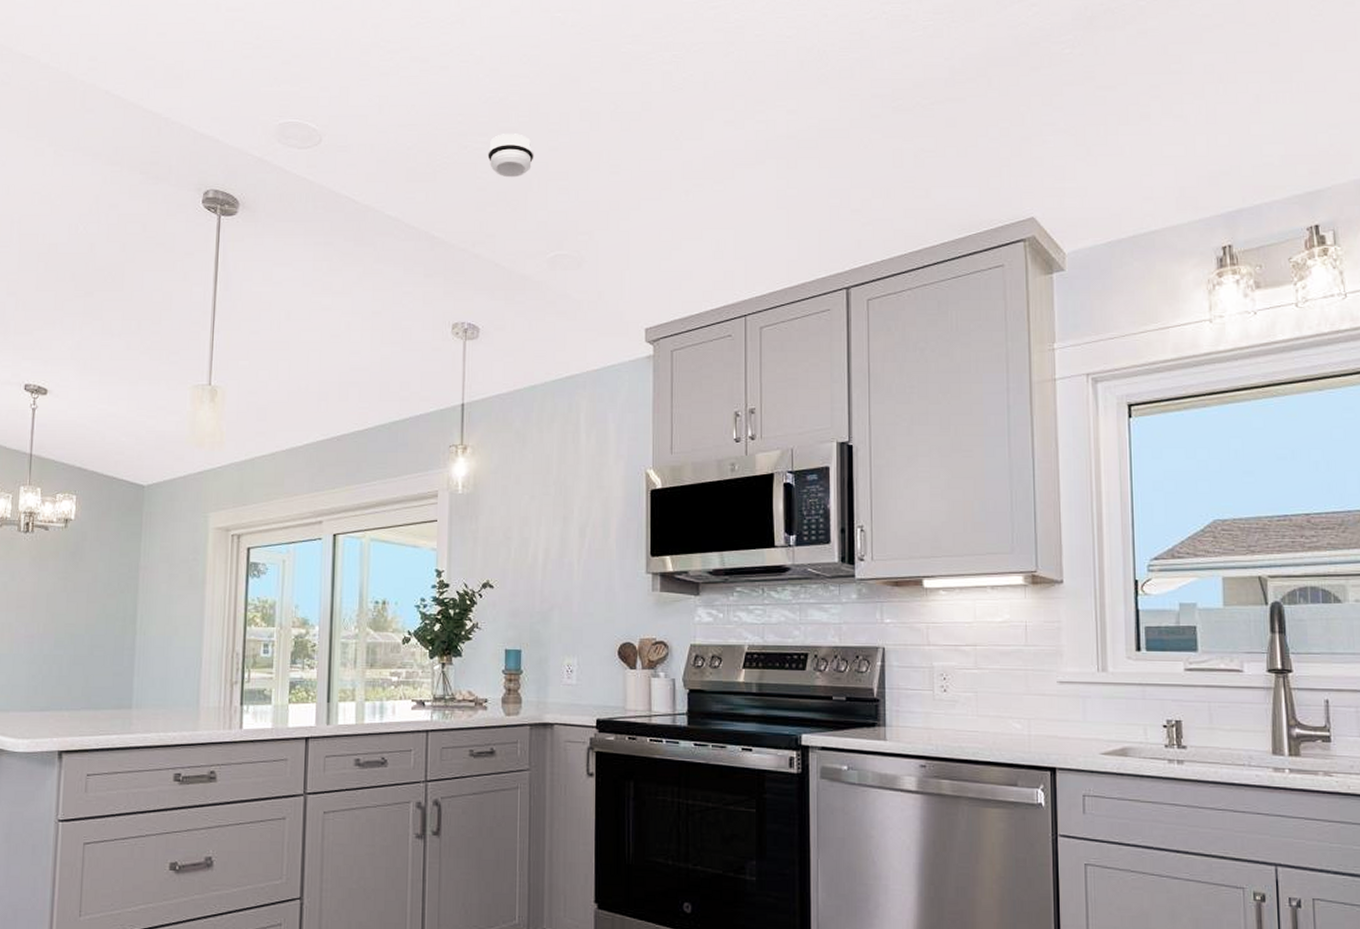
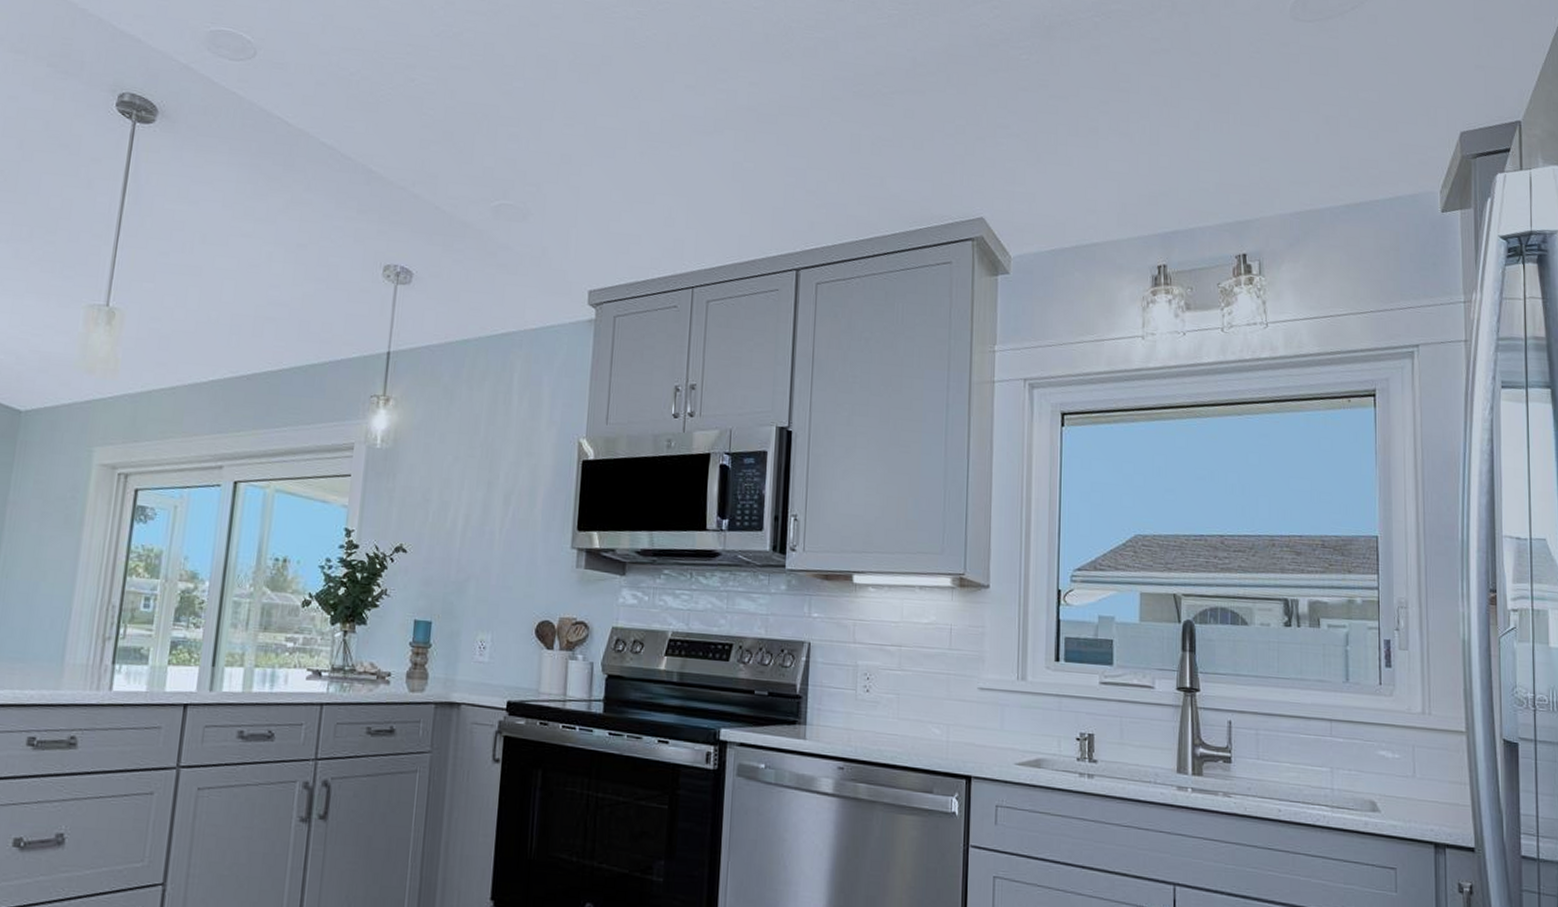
smoke detector: present [487,134,534,178] -> none [435,71,486,119]

